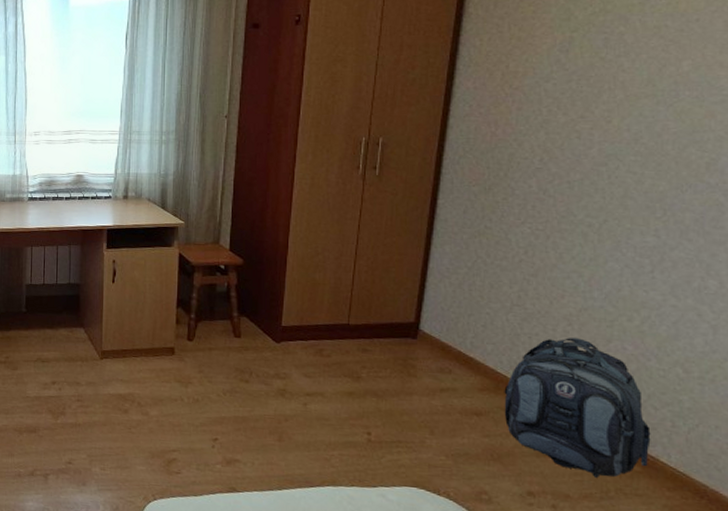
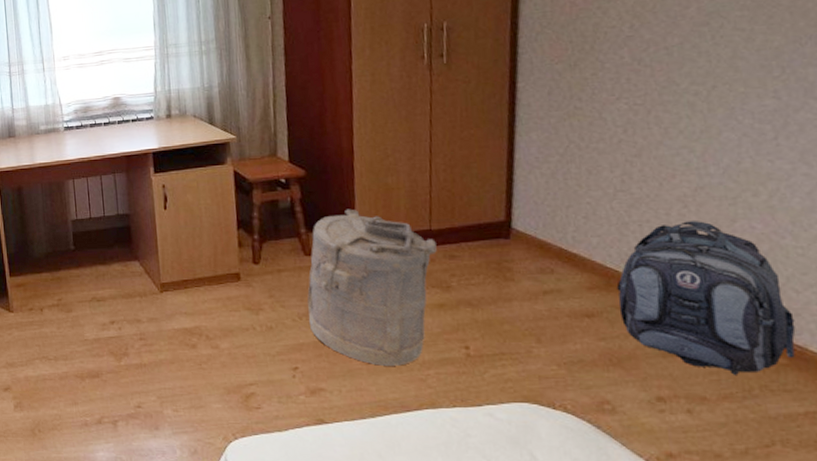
laundry hamper: none [231,298,352,445] -> present [307,209,437,366]

